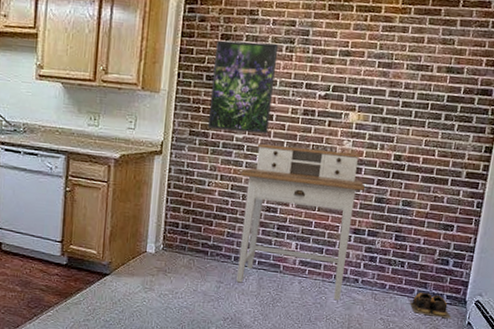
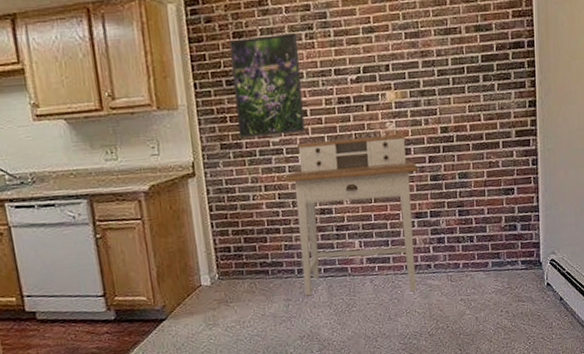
shoes: present [409,292,452,319] -> none [485,262,531,286]

